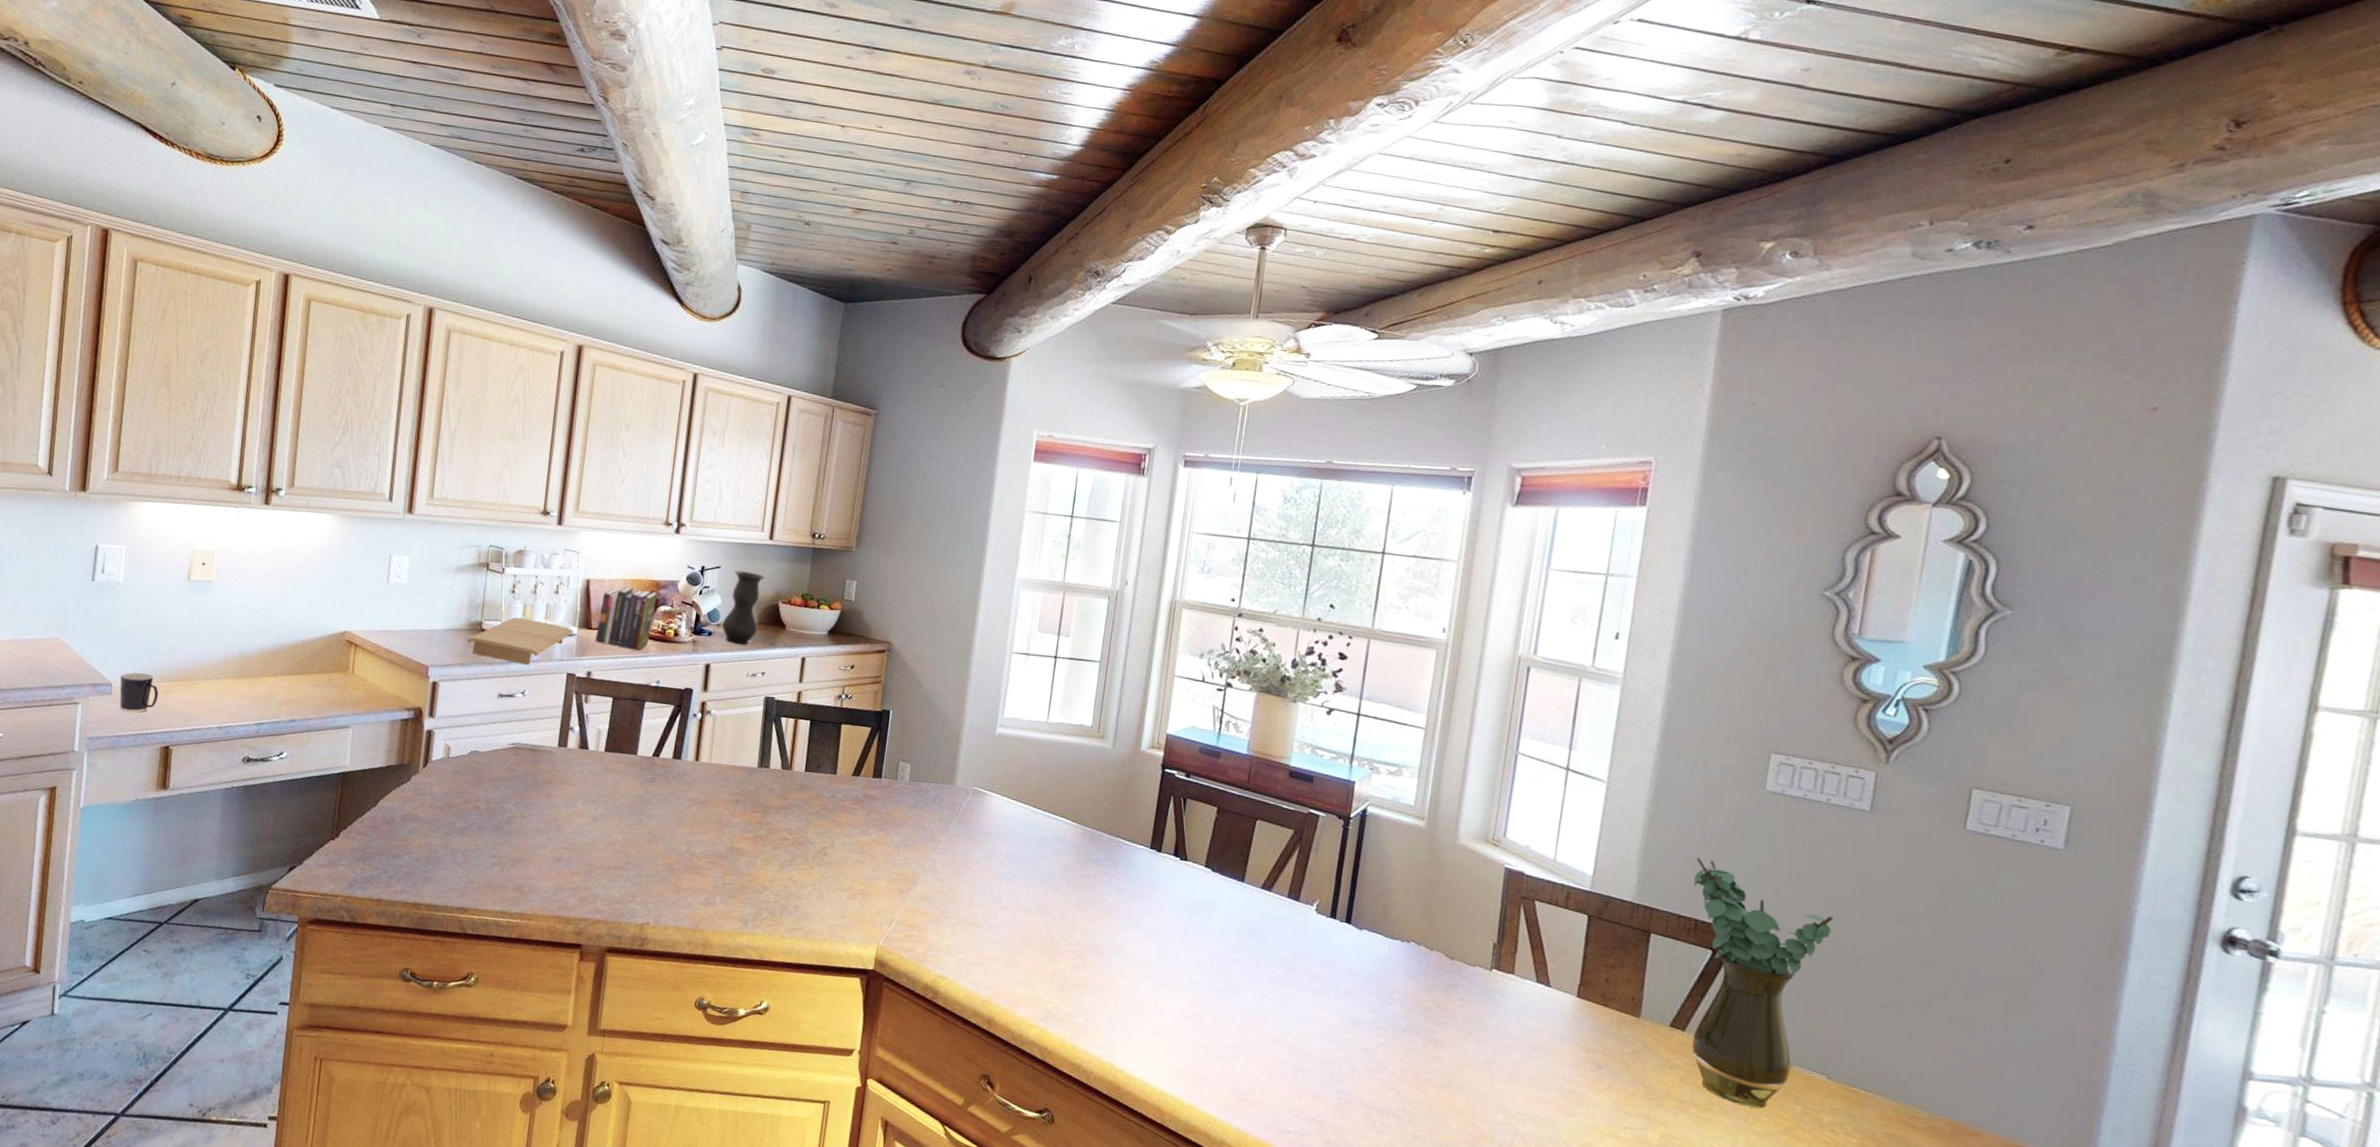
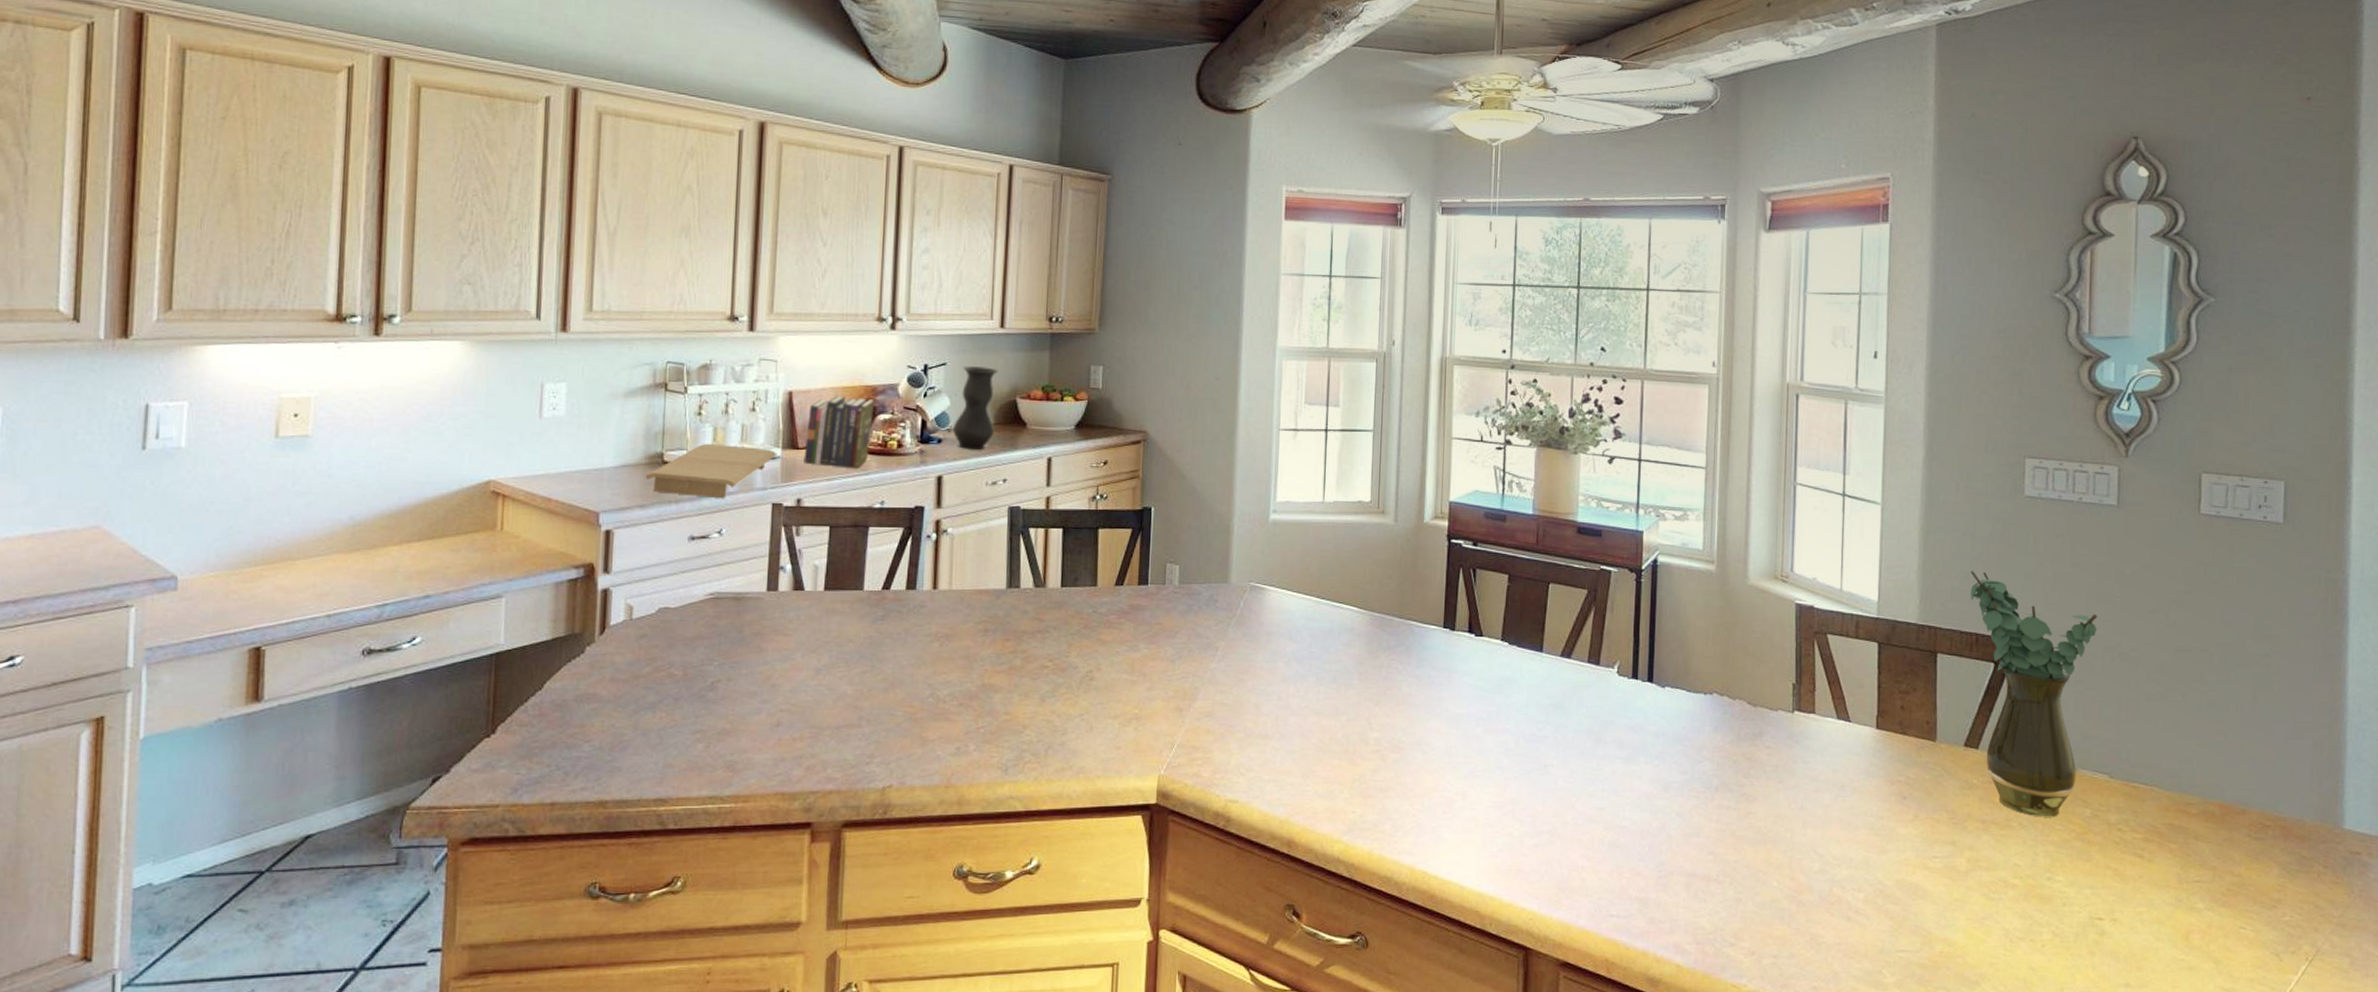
mug: present [119,672,159,713] -> none [187,558,243,610]

